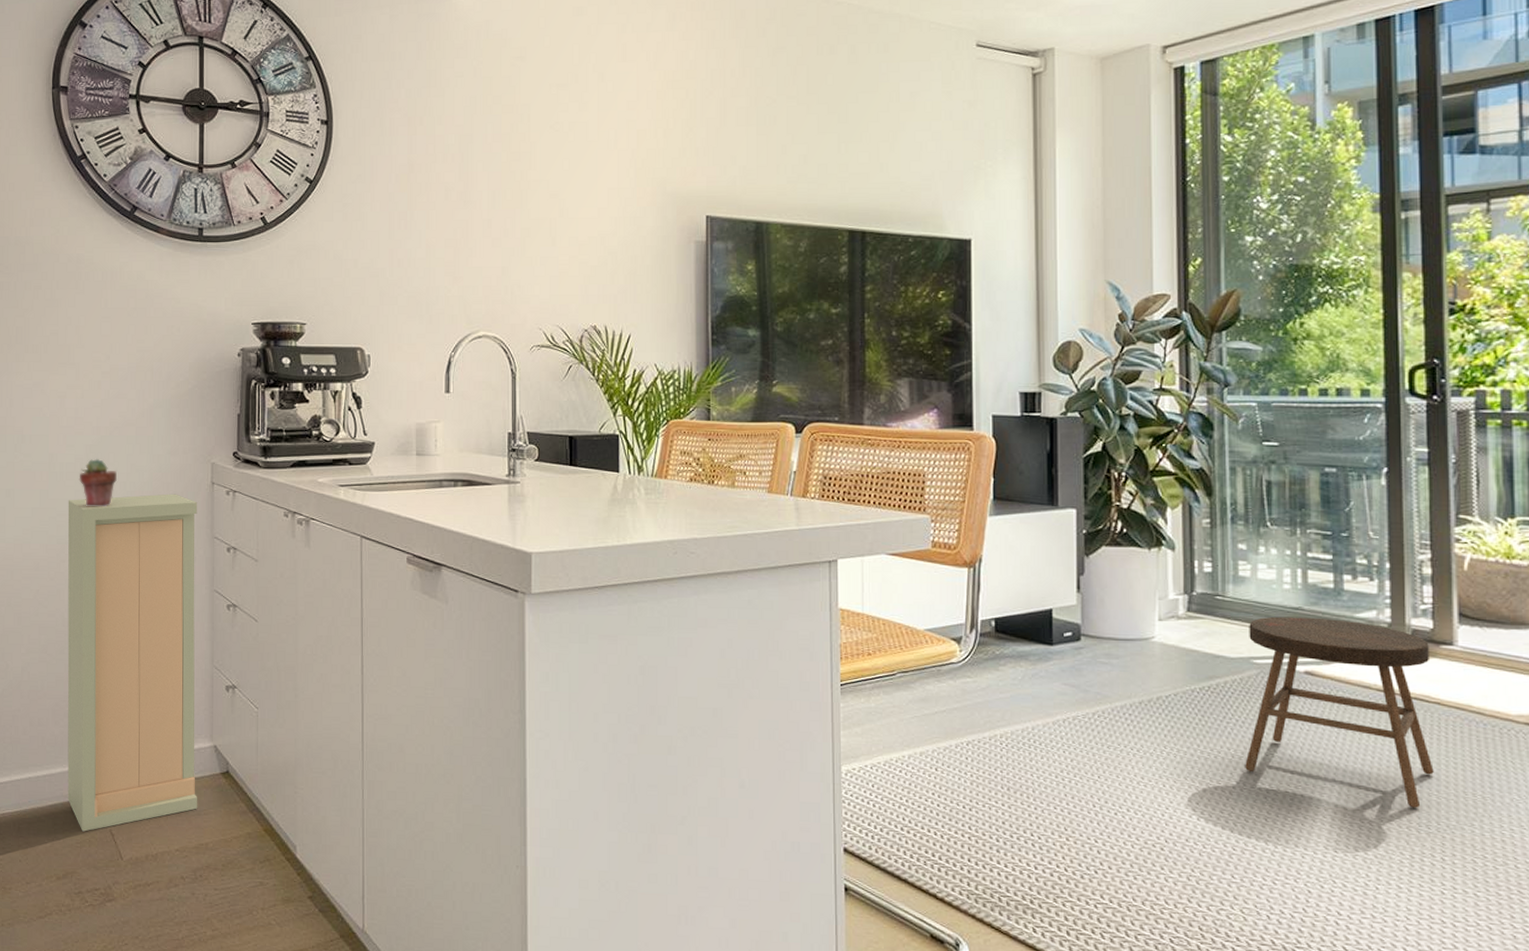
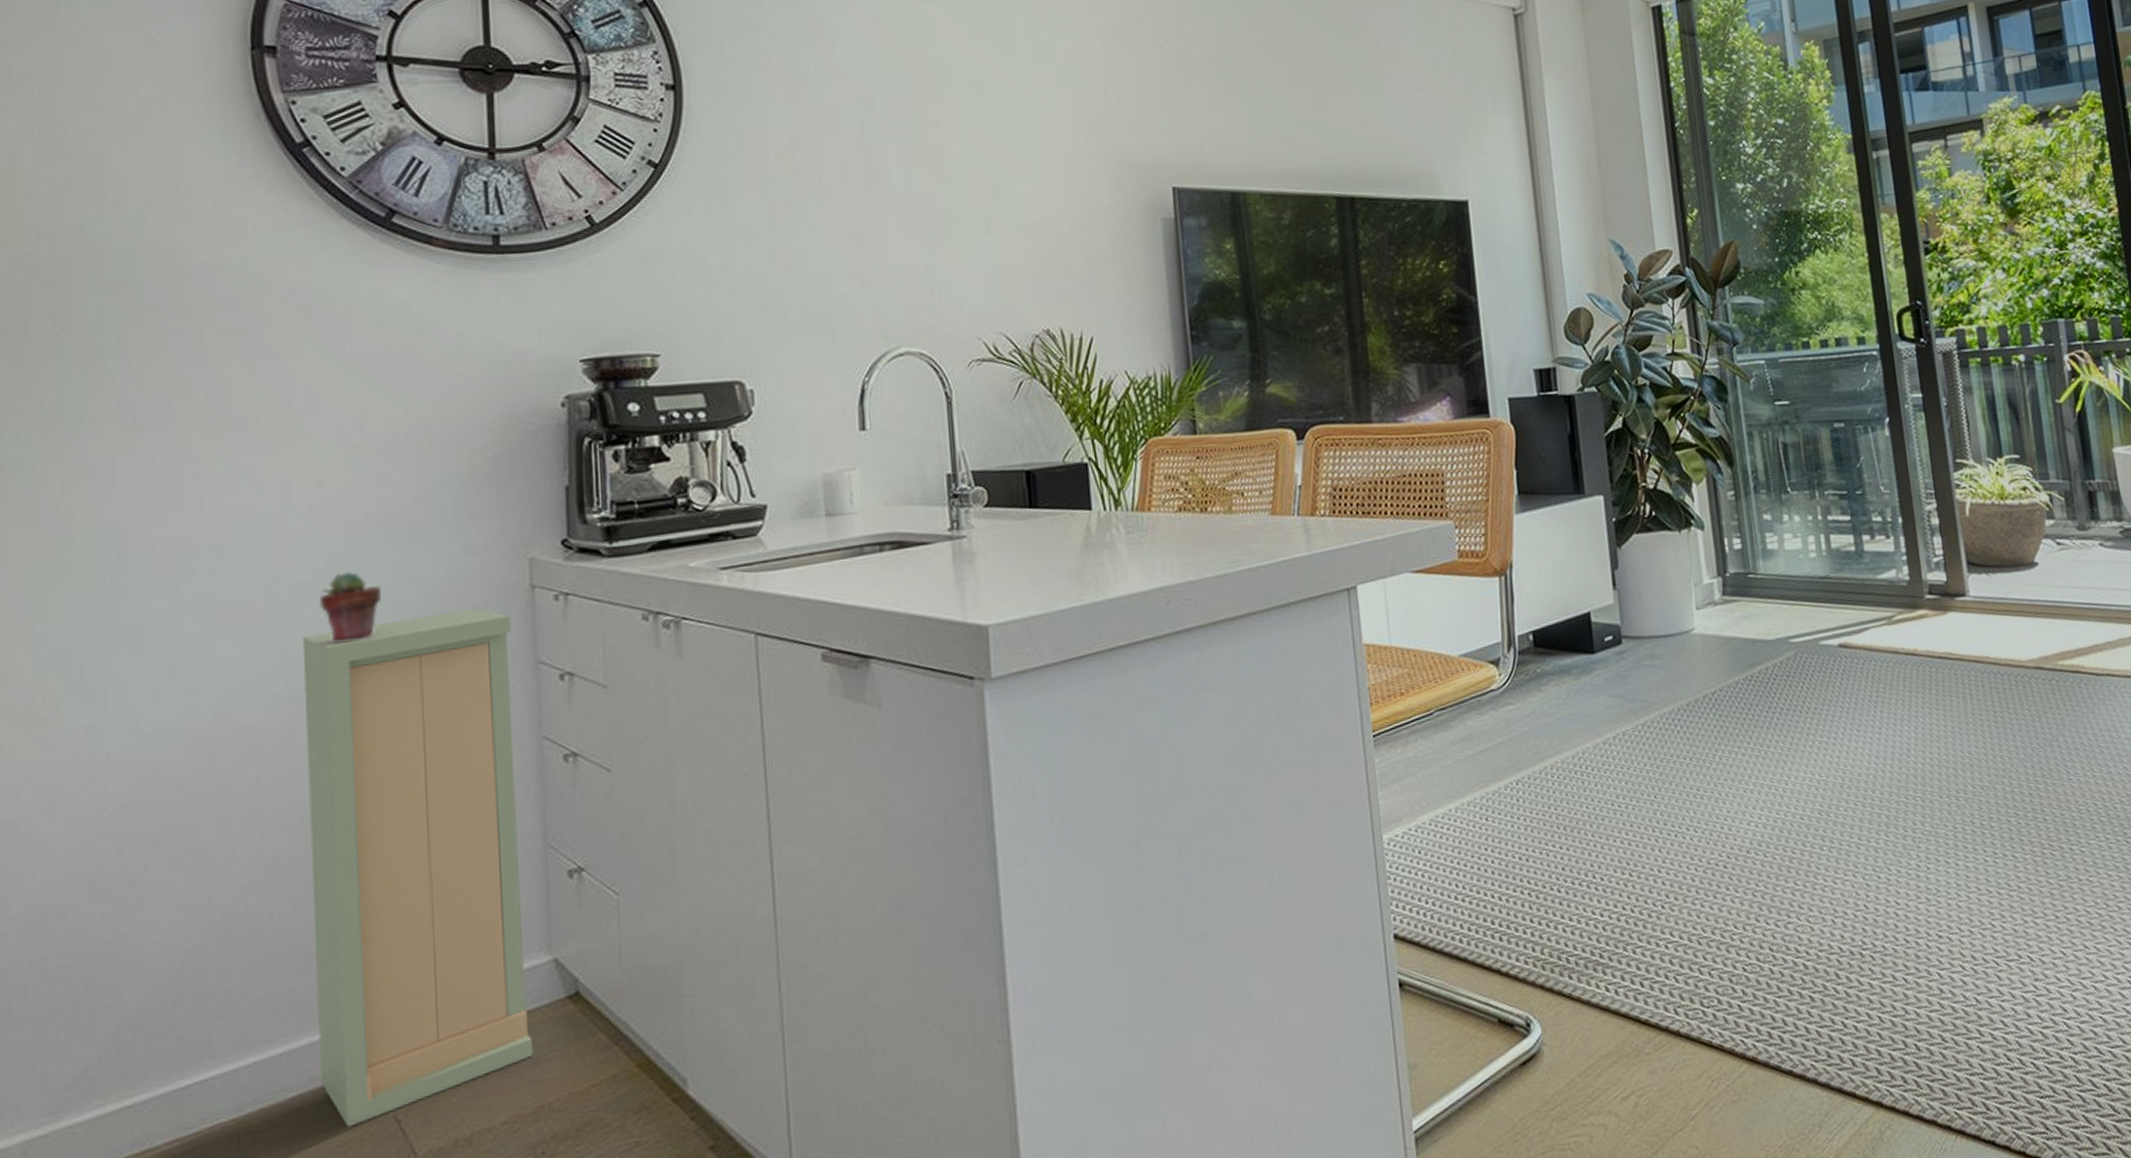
stool: present [1245,616,1434,808] -> none [1782,584,1964,775]

